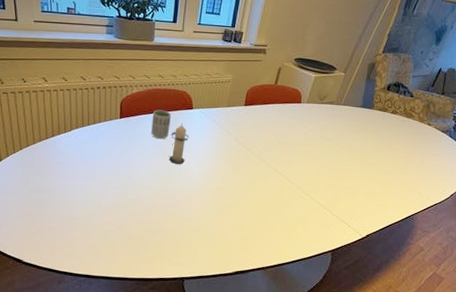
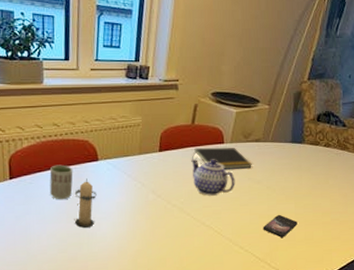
teapot: none [271,115,308,148] -> present [191,159,235,196]
notepad: none [272,105,324,127] -> present [192,147,252,169]
smartphone: none [328,169,360,190] -> present [262,214,298,237]

